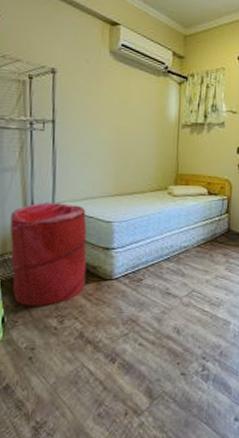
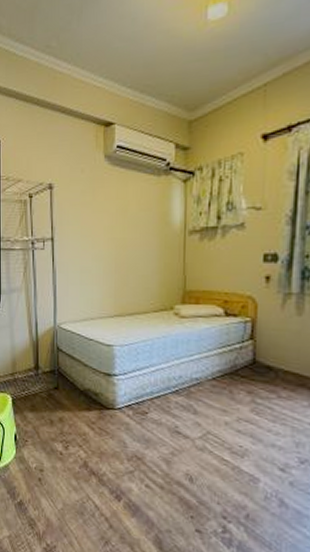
laundry hamper: present [10,202,87,306] -> none [18,323,88,429]

